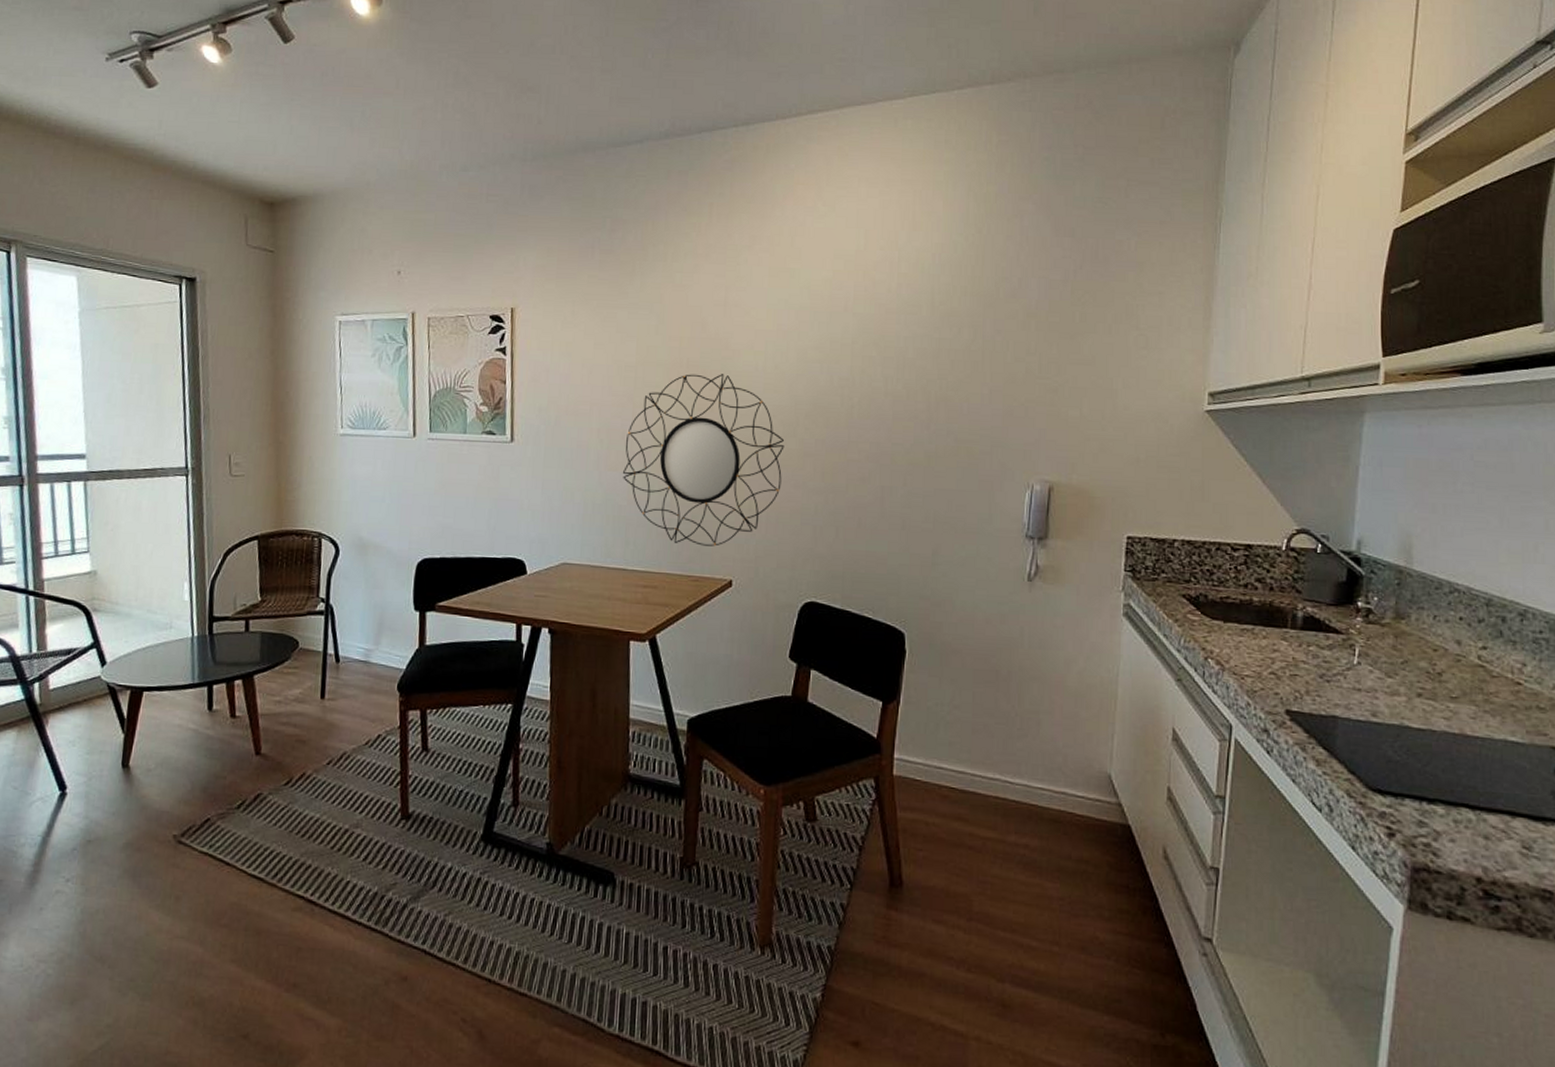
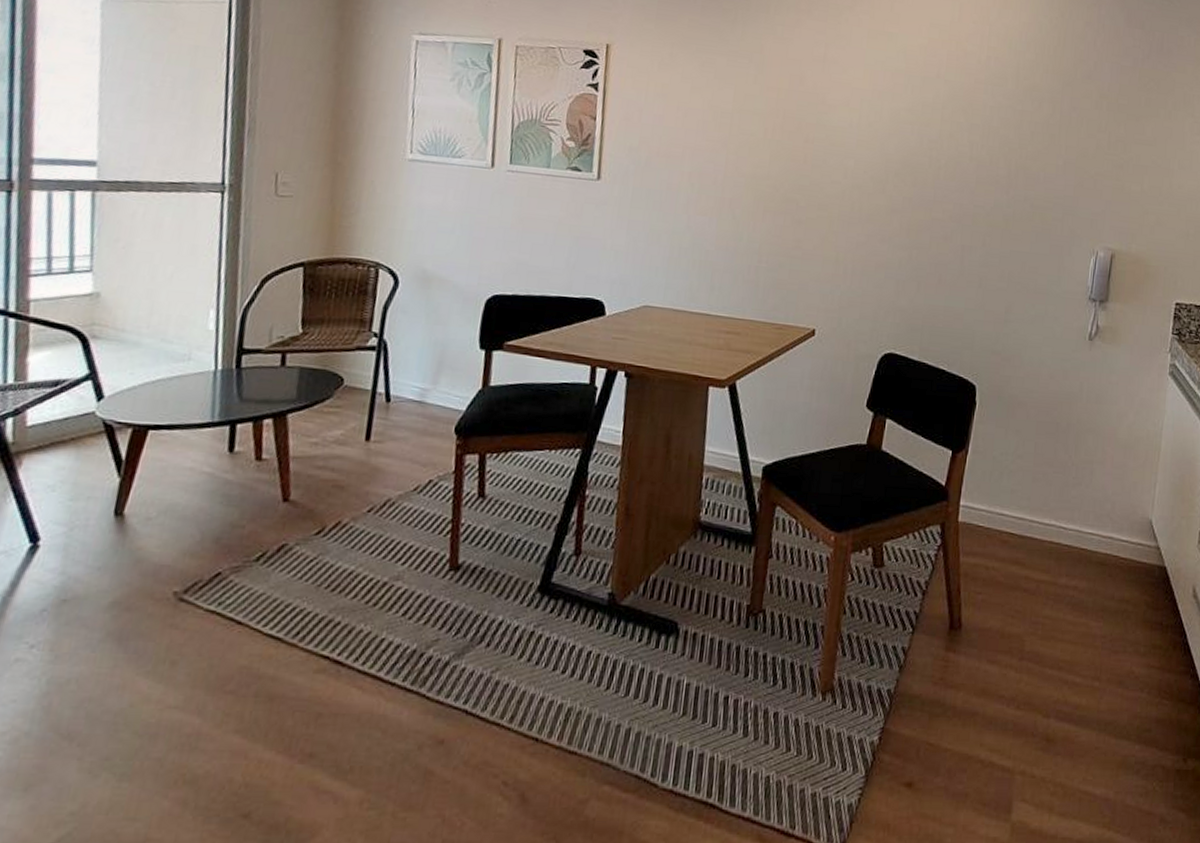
home mirror: present [623,374,785,547] -> none [712,125,874,296]

